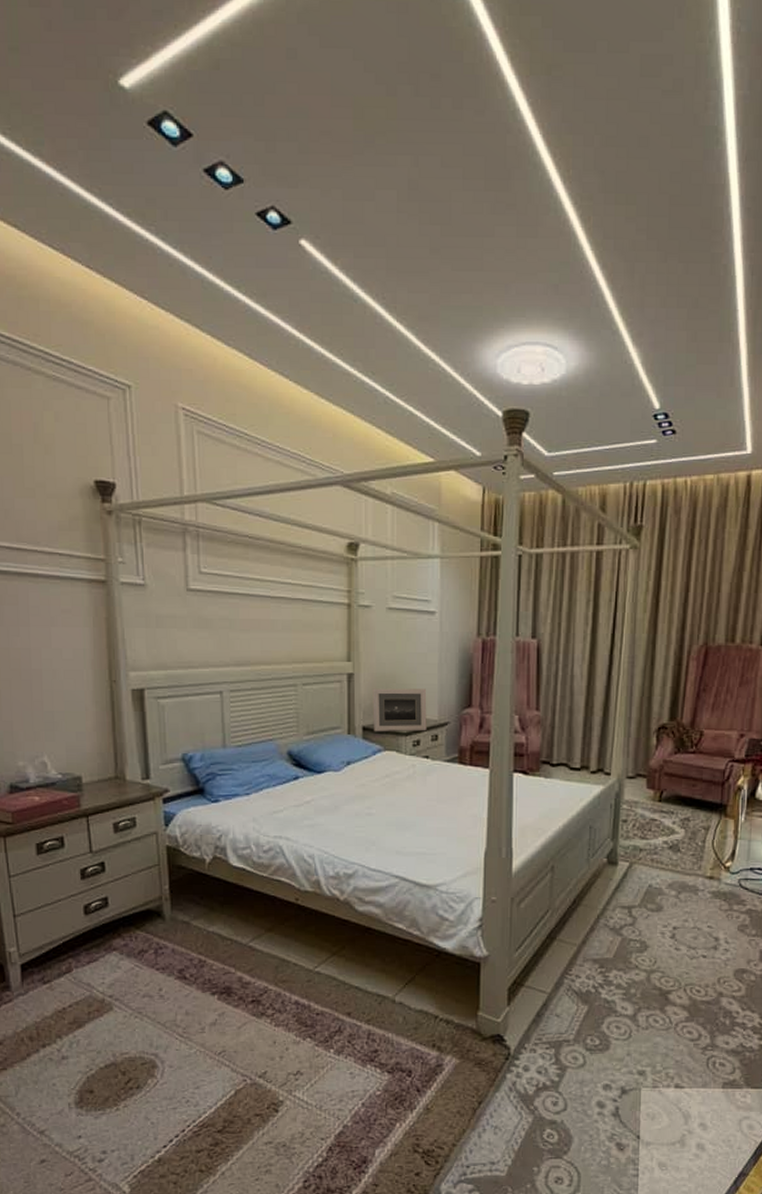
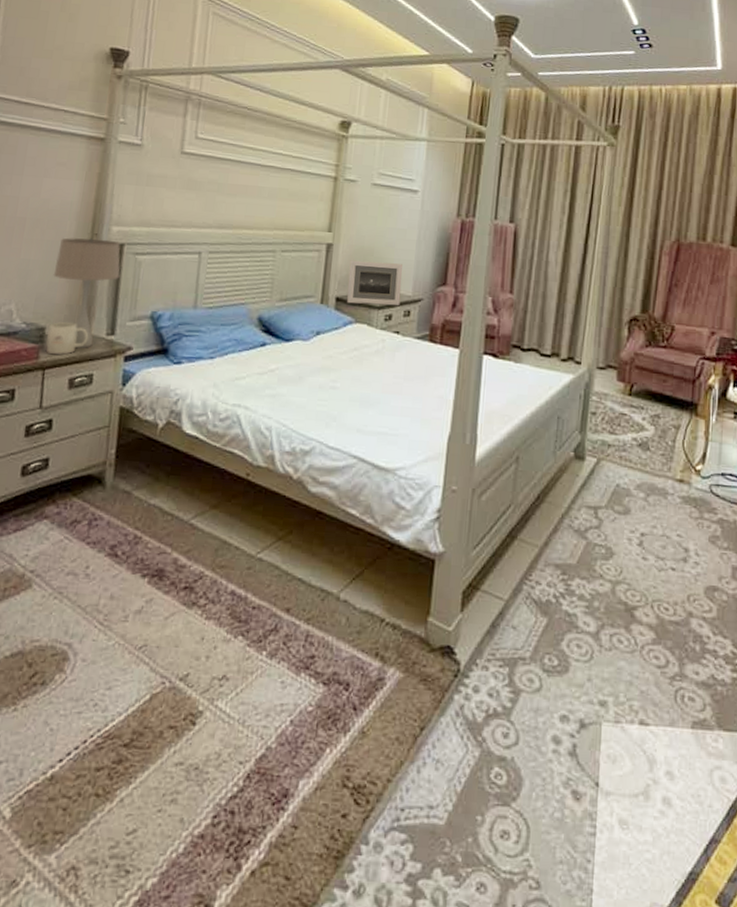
table lamp: none [79,685,145,795] -> present [53,237,121,349]
mug: none [83,769,125,802] -> present [46,321,89,355]

